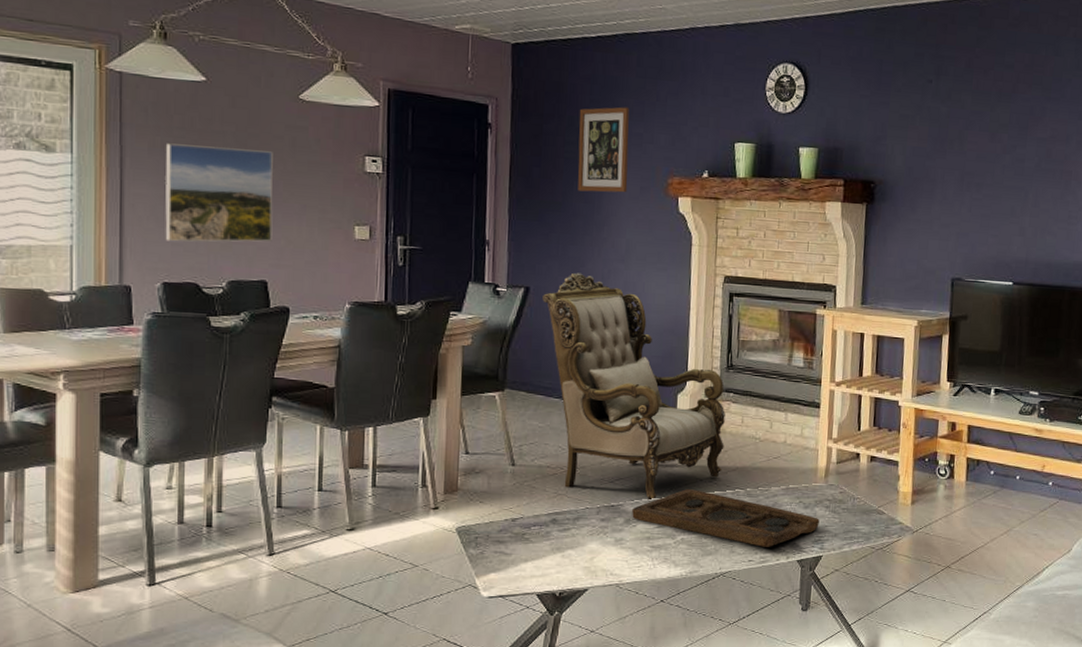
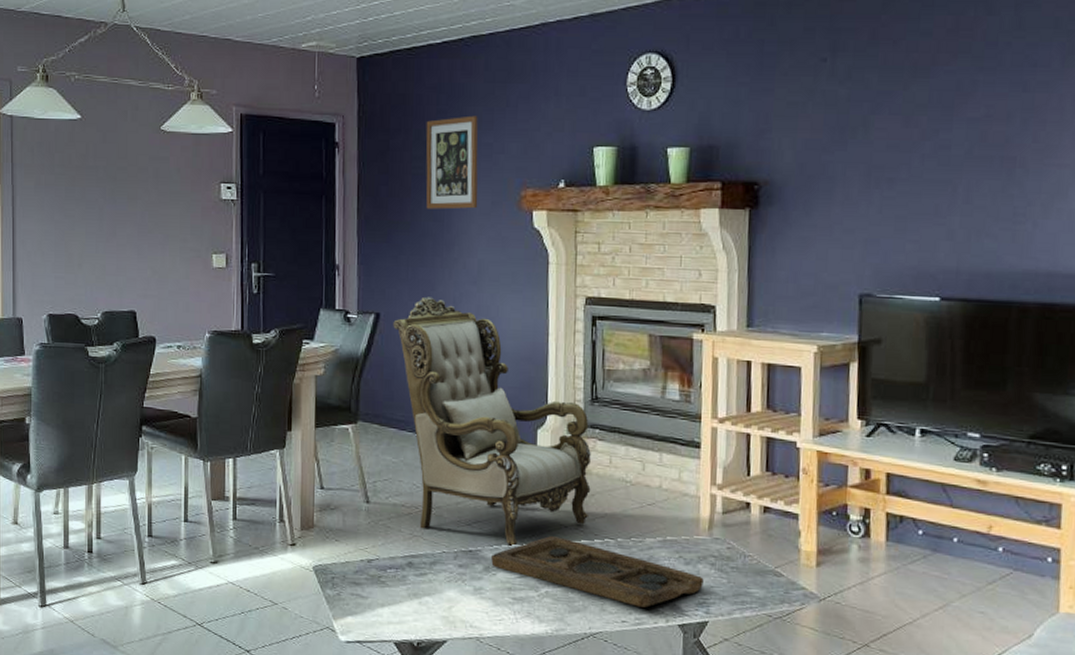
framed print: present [165,143,273,242] -> none [49,181,140,275]

